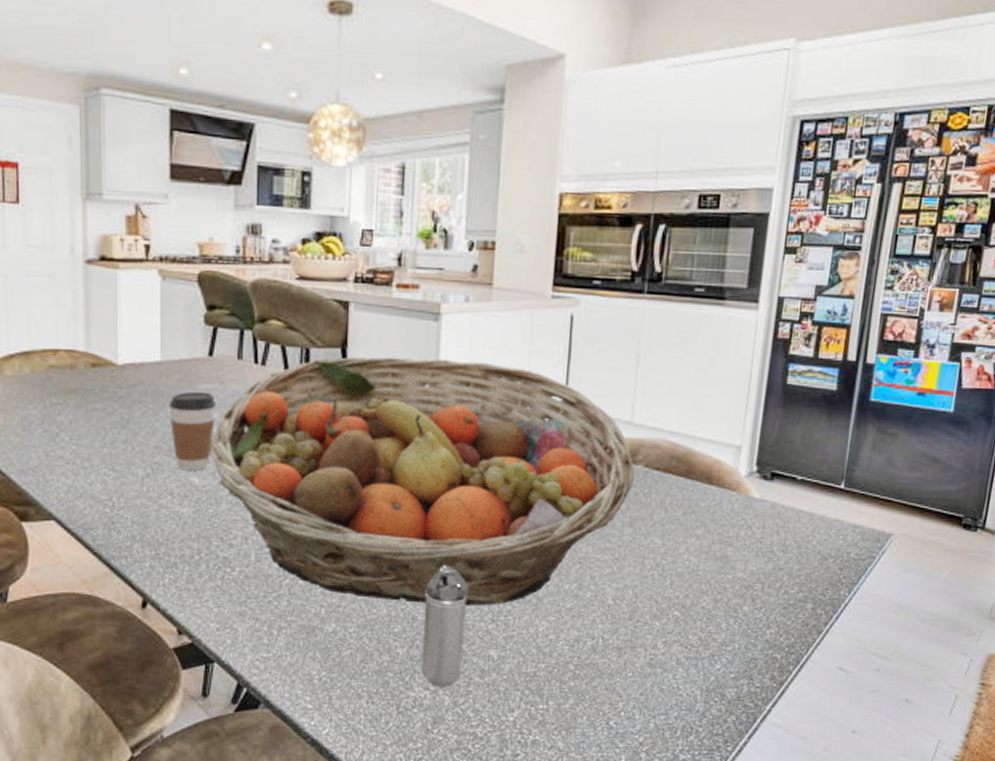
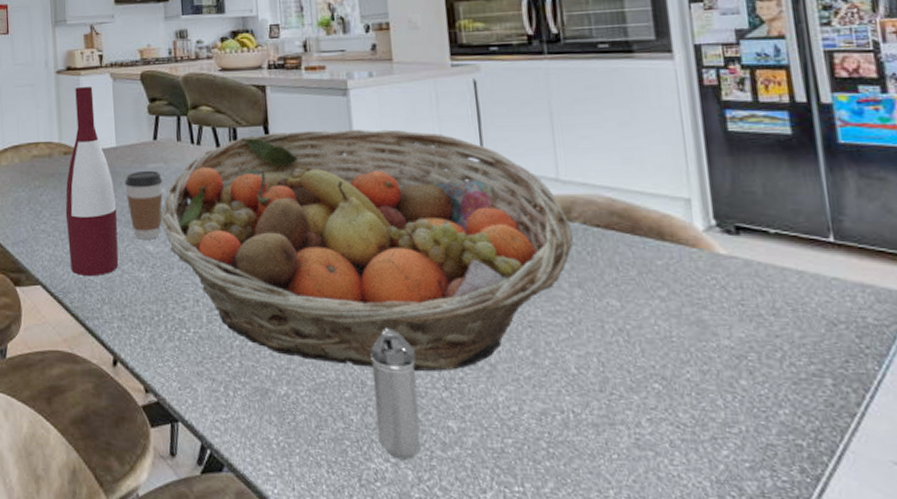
wine bottle: none [90,284,157,511] -> present [65,87,119,277]

